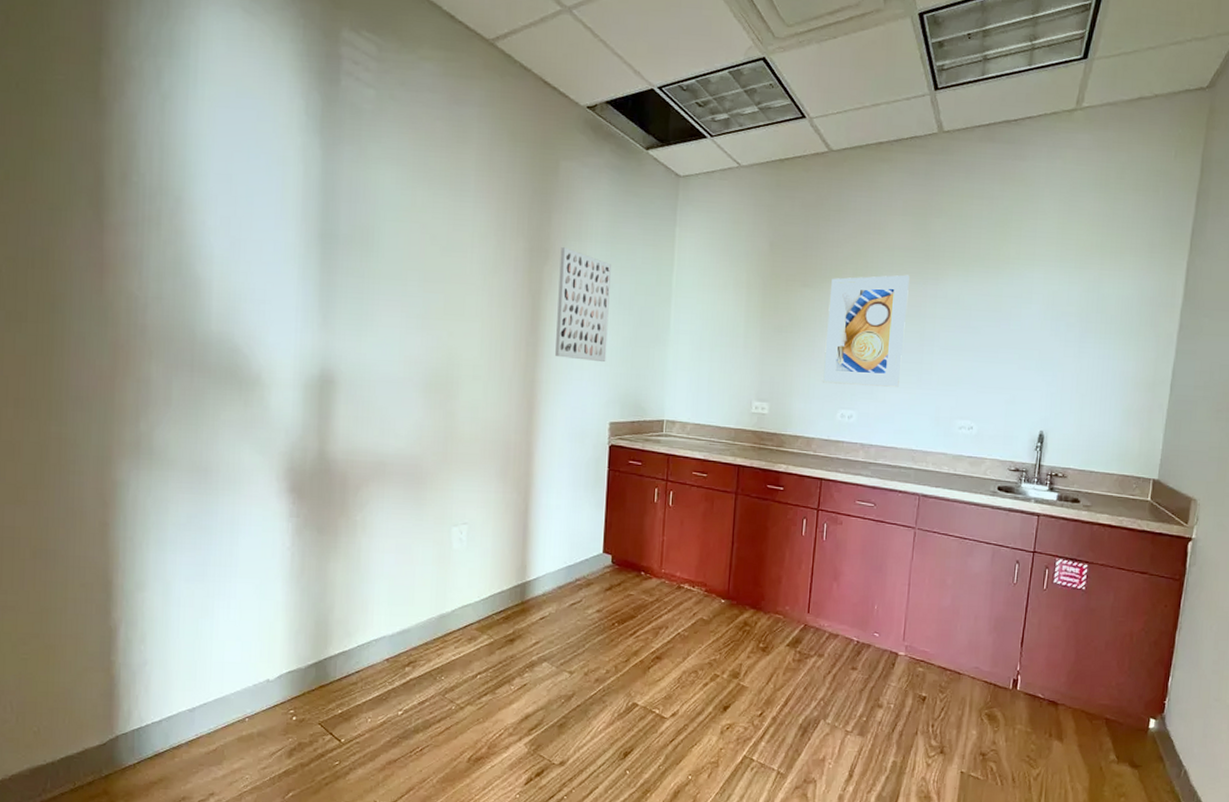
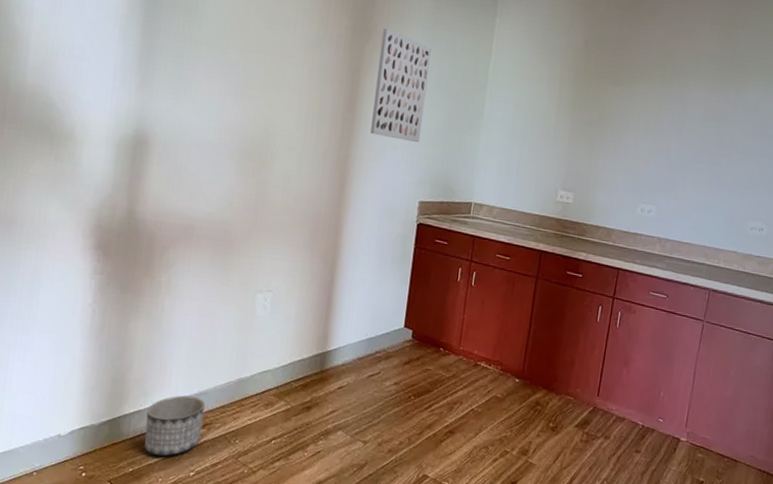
planter: none [351,634,408,697] -> present [144,395,205,456]
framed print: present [822,274,910,387] -> none [625,78,714,186]

